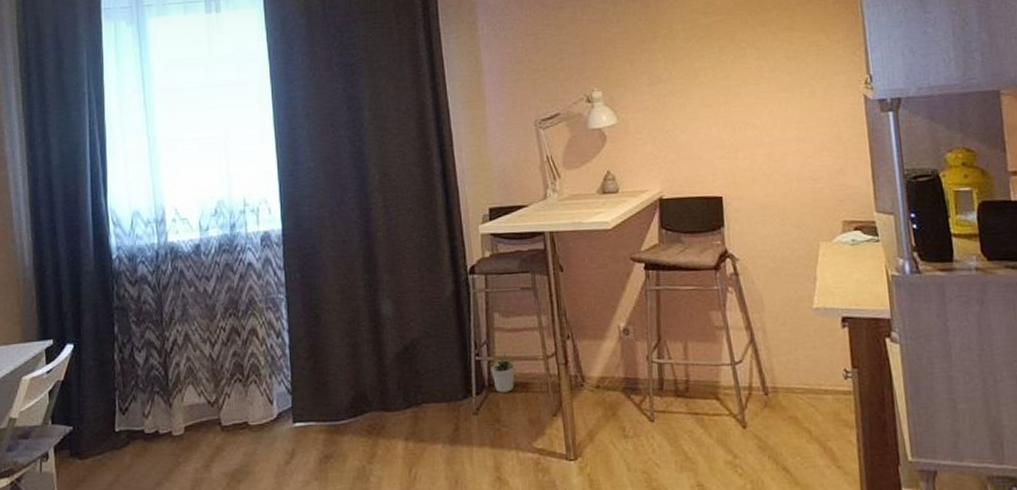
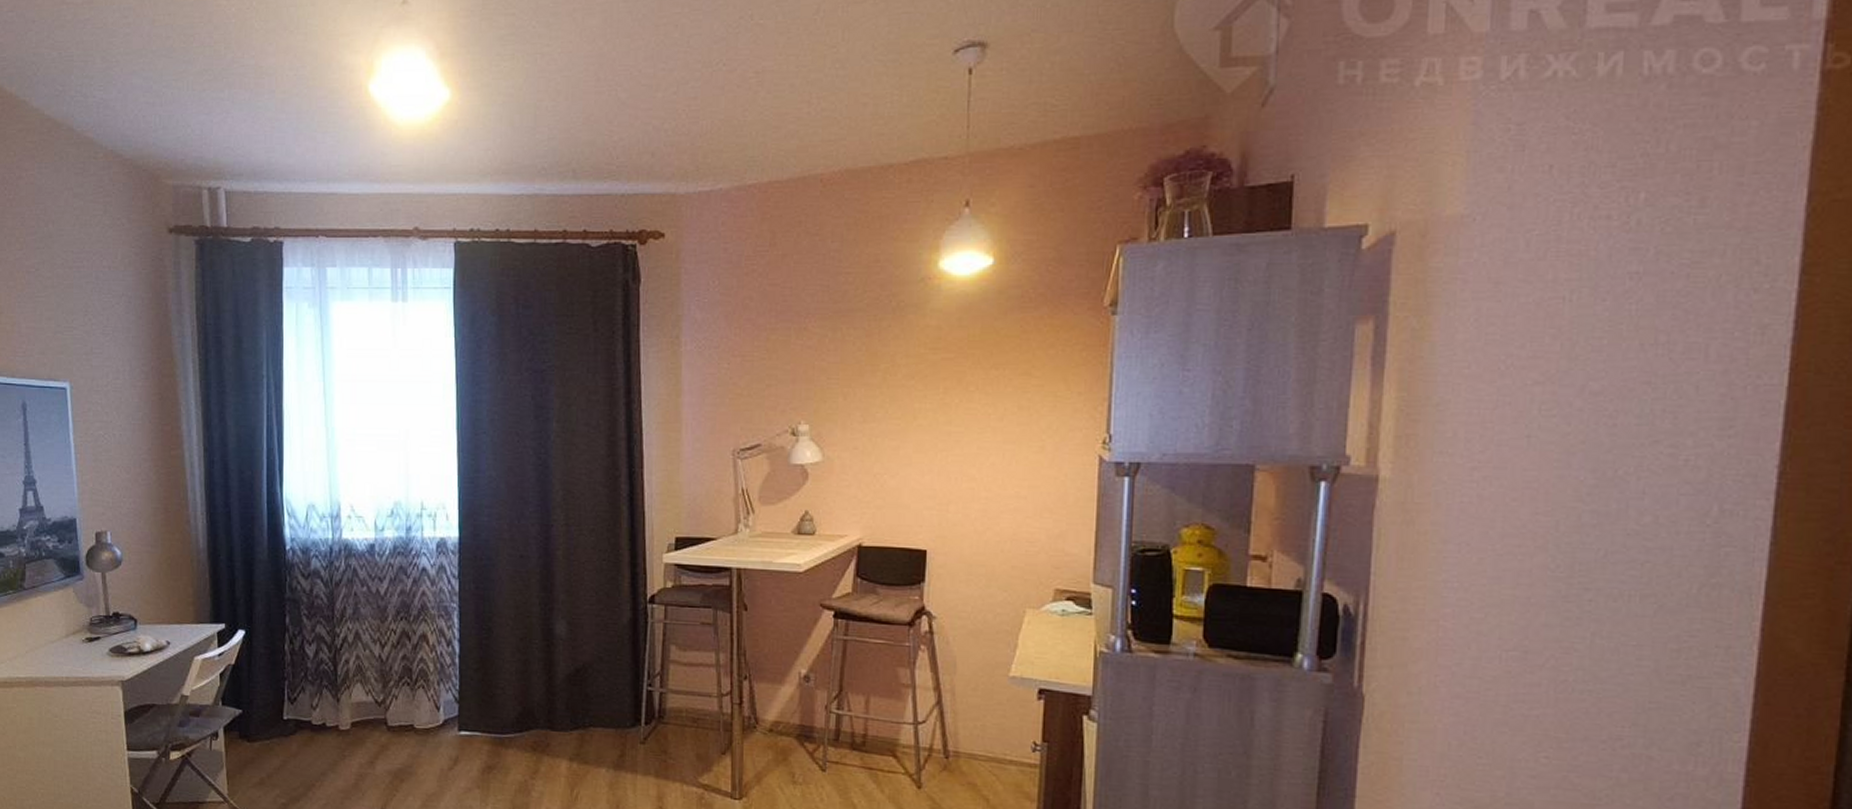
potted plant: present [491,353,515,393] -> none [662,686,687,726]

